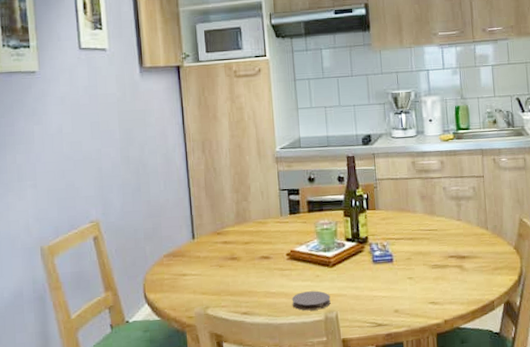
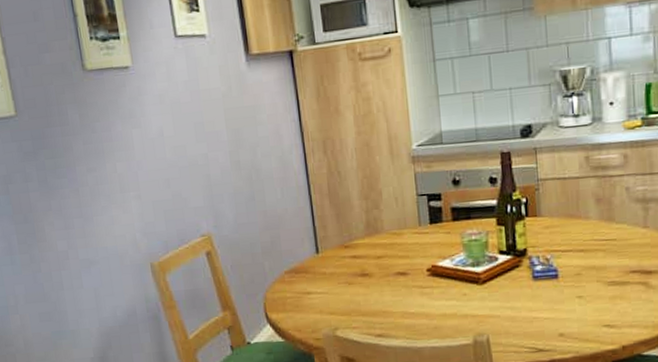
coaster: present [291,290,331,311] -> none [433,311,481,334]

